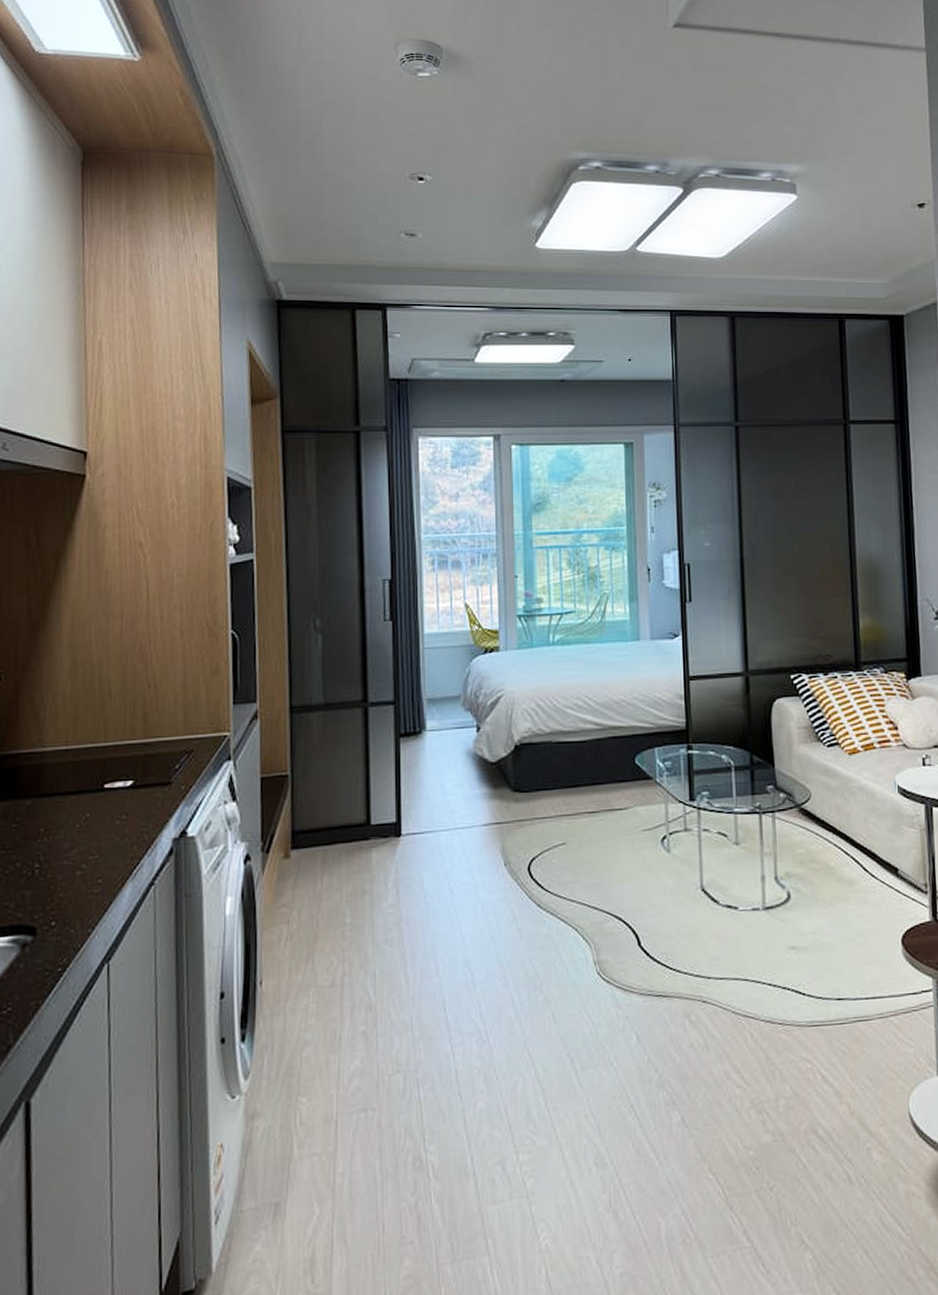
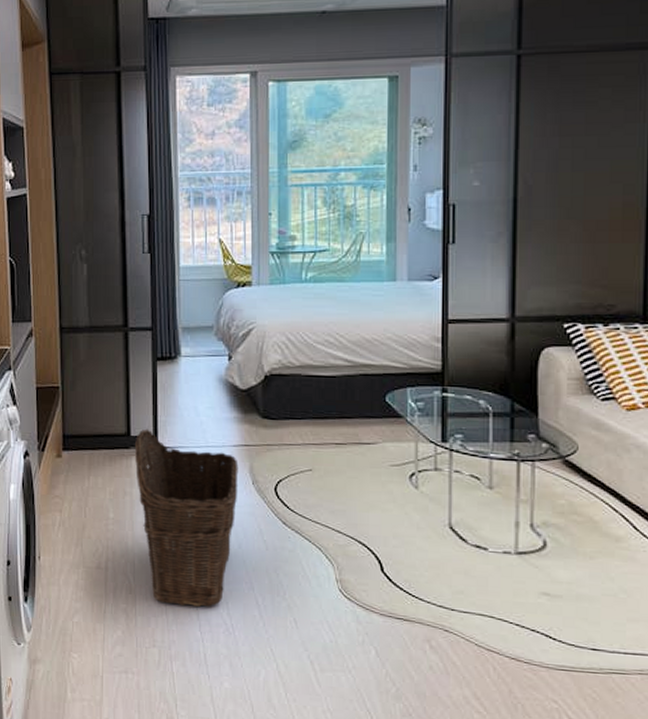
wicker basket: none [376,814,490,1018] -> present [135,428,239,608]

